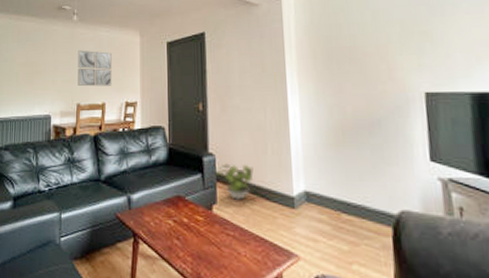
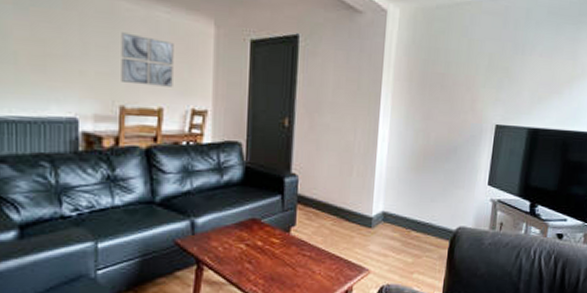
potted plant: present [216,163,254,201] -> none [298,185,337,223]

